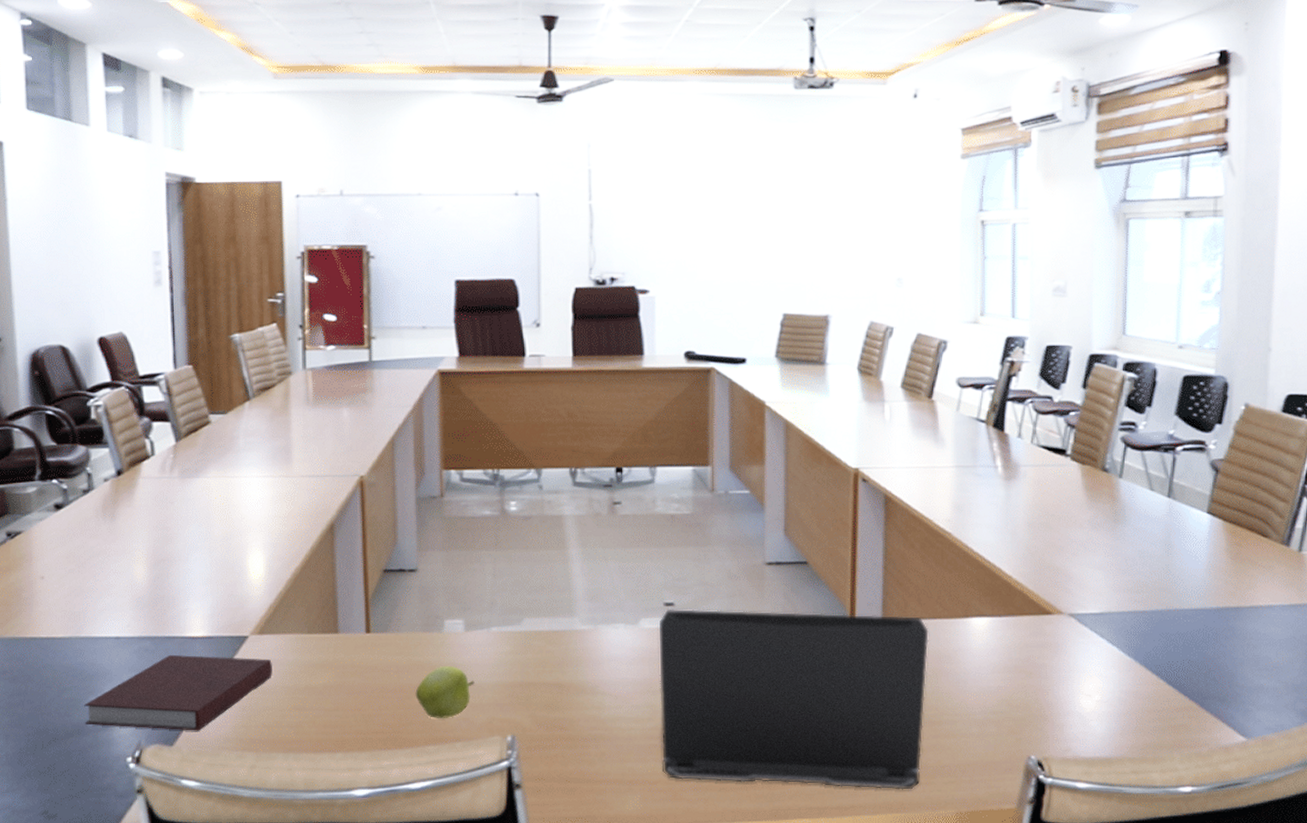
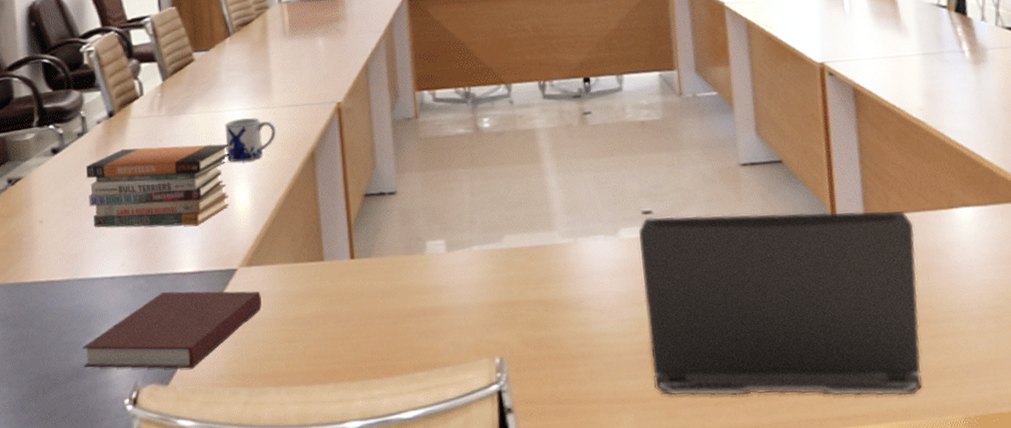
book stack: none [92,508,245,591] -> present [86,143,230,227]
mug: none [240,486,295,530] -> present [225,118,277,163]
apple: present [415,666,475,719] -> none [401,288,460,344]

